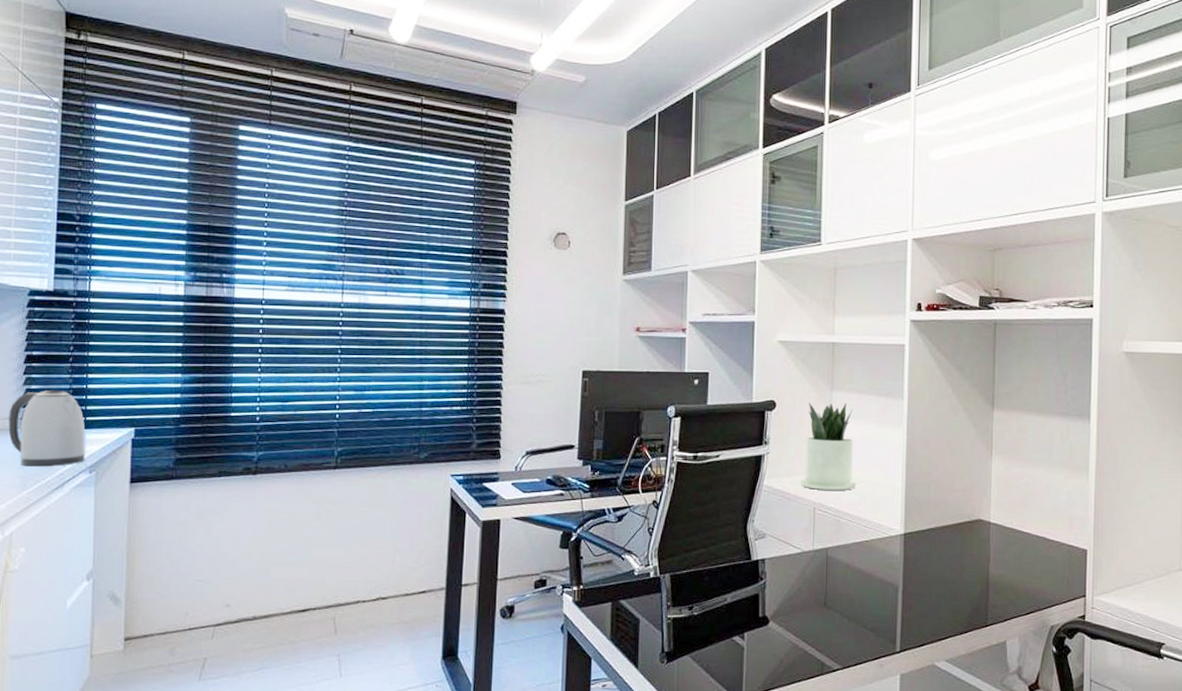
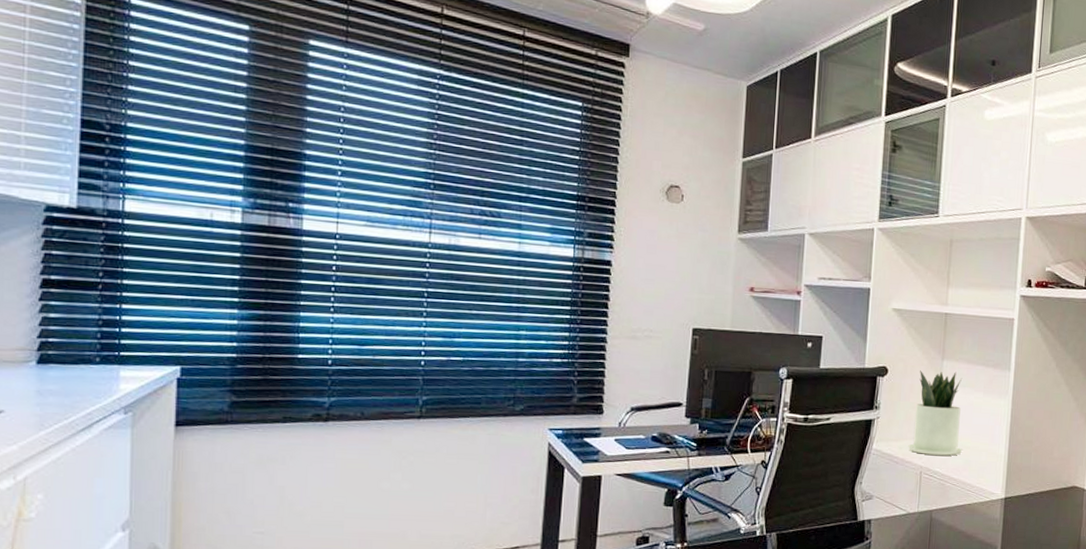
kettle: present [8,389,86,467] -> none [20,319,120,405]

